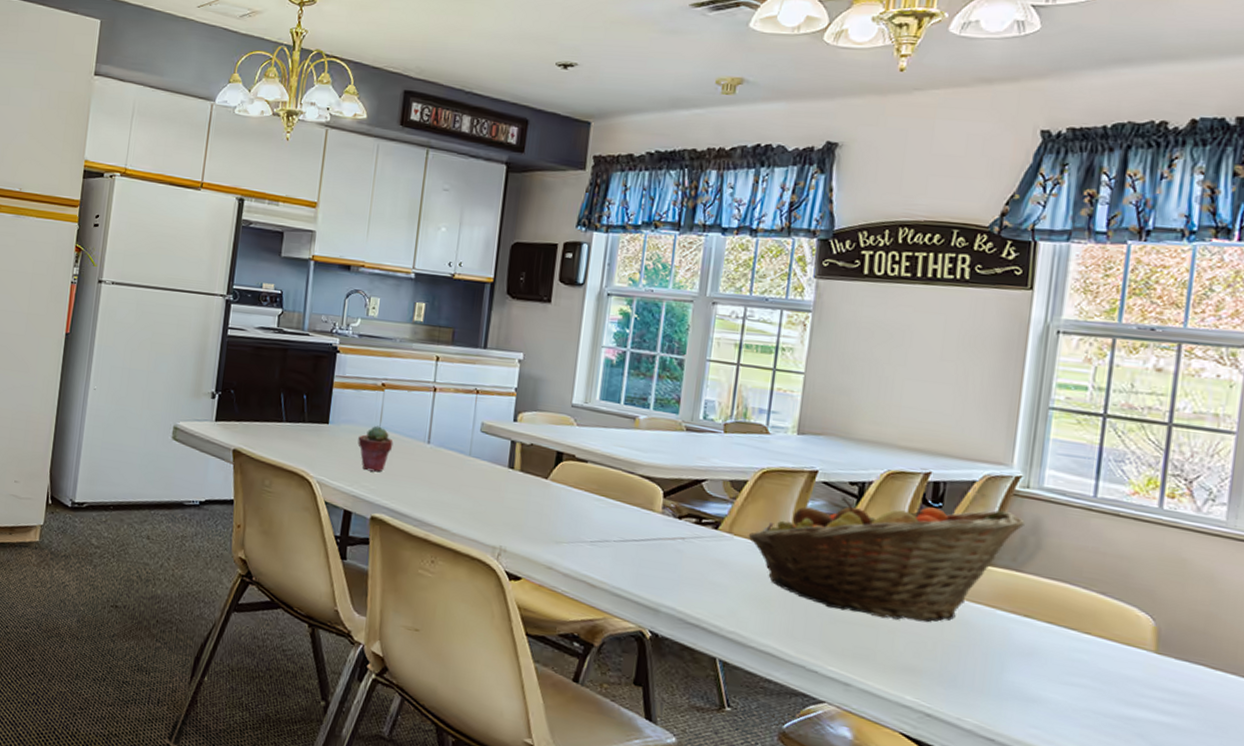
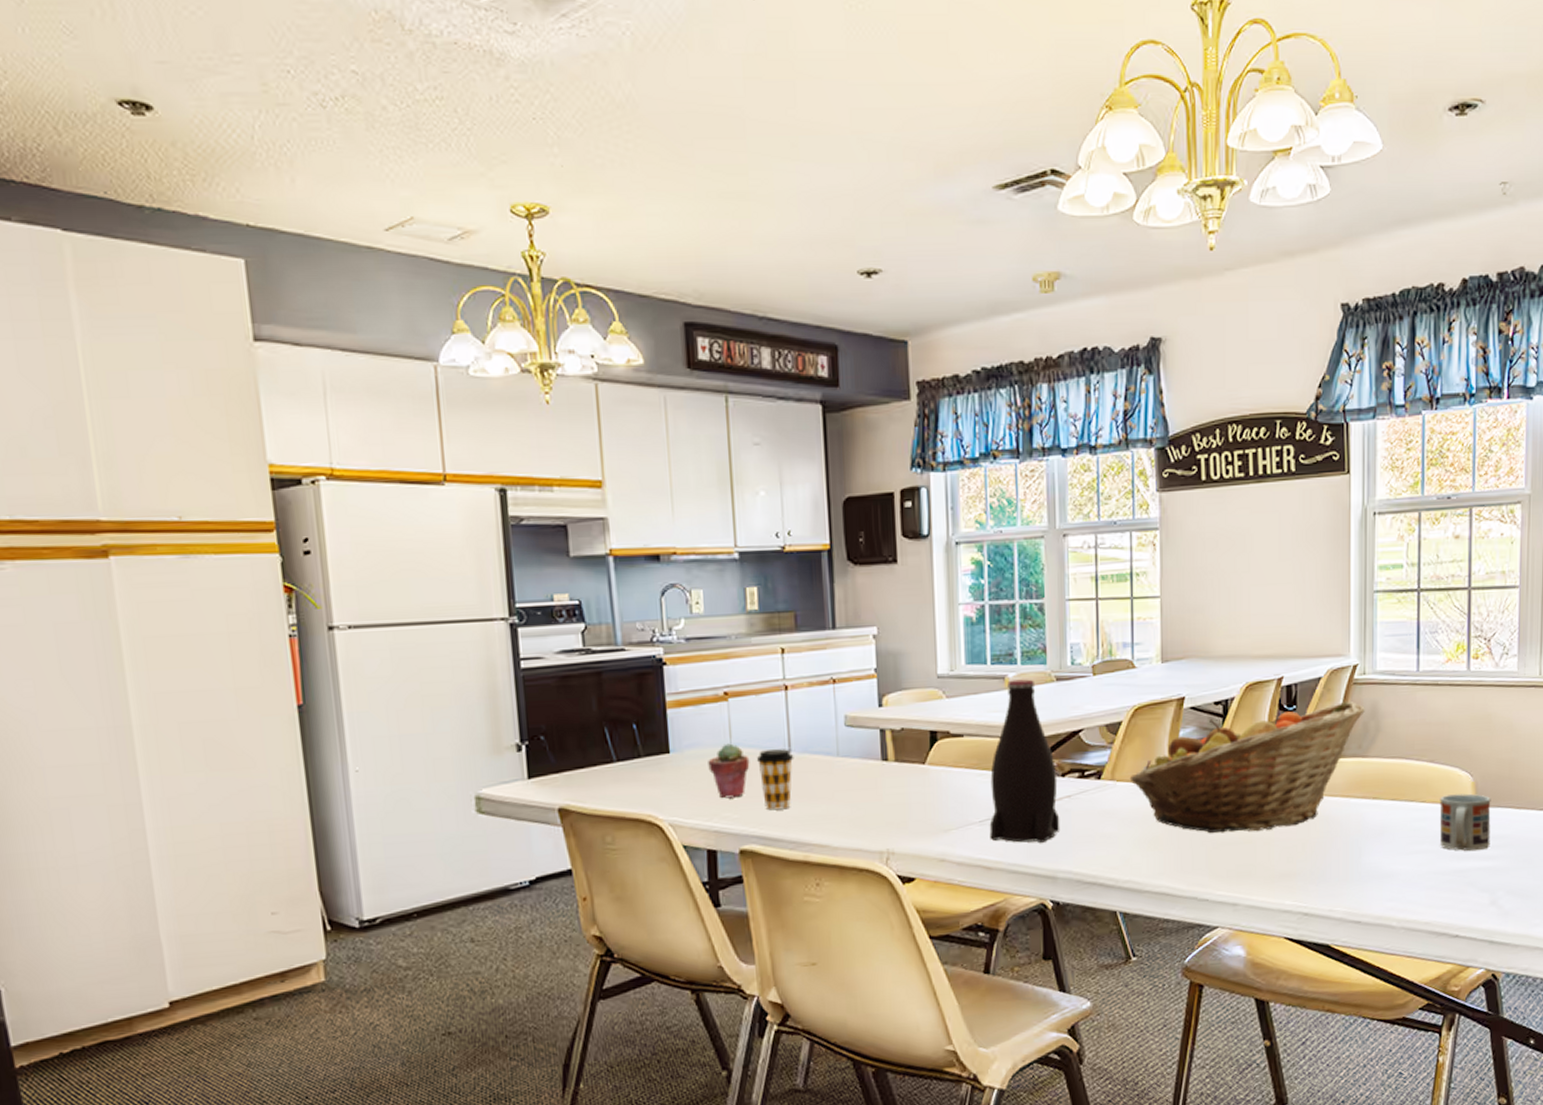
coffee cup: none [398,437,432,491] -> present [756,749,794,811]
bottle: none [598,421,674,576] -> present [989,679,1060,843]
cup: none [1105,632,1177,703] -> present [1439,793,1491,851]

